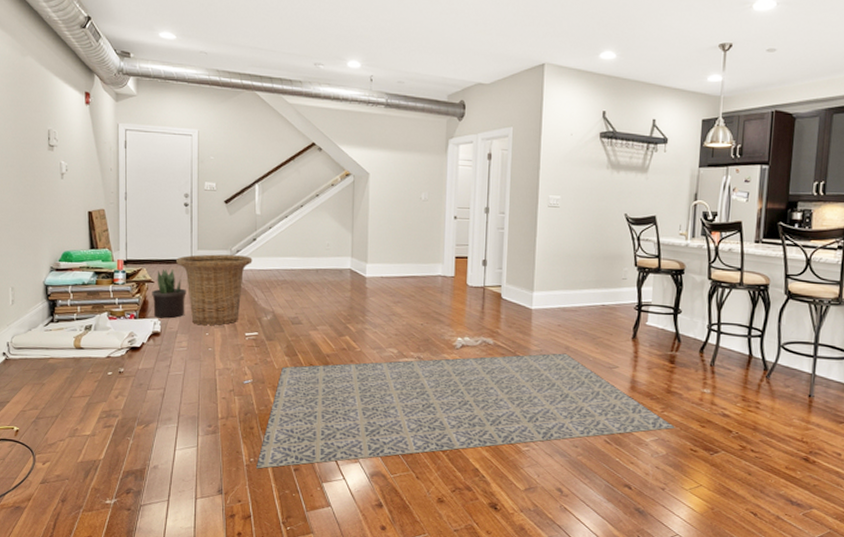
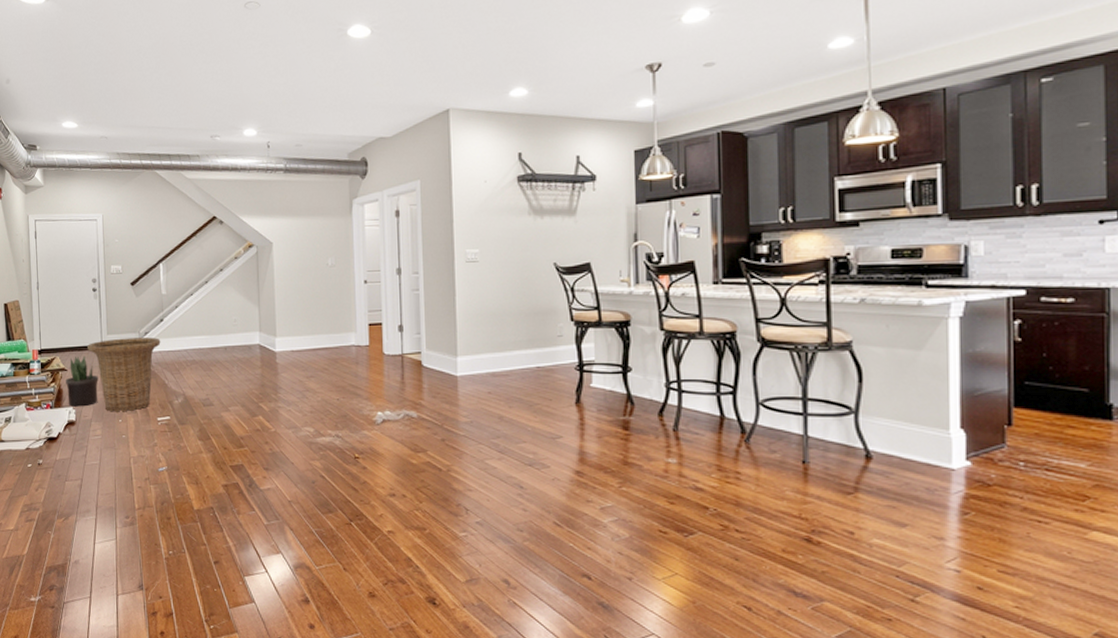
area rug: present [257,353,675,469] -> none [176,424,637,562]

